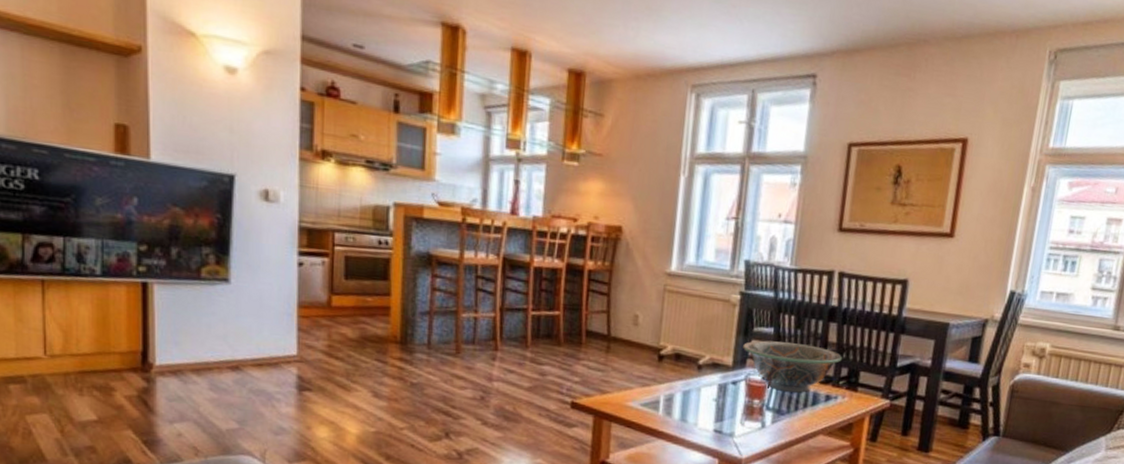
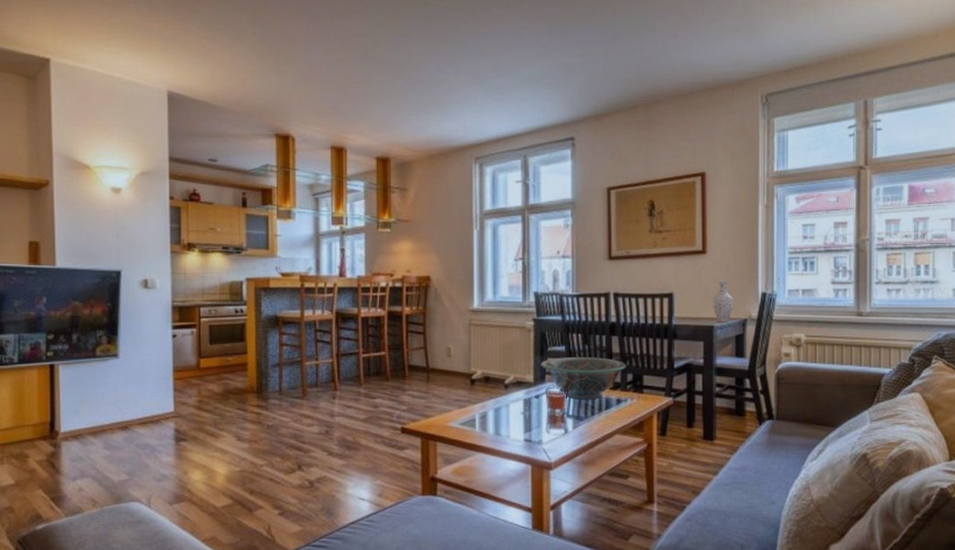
vase: none [951,272,978,322] -> present [713,281,734,323]

